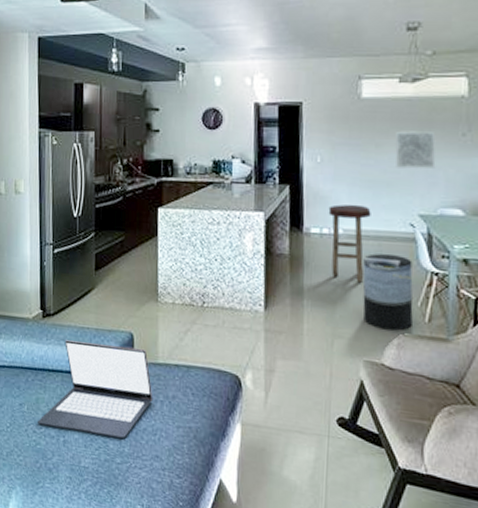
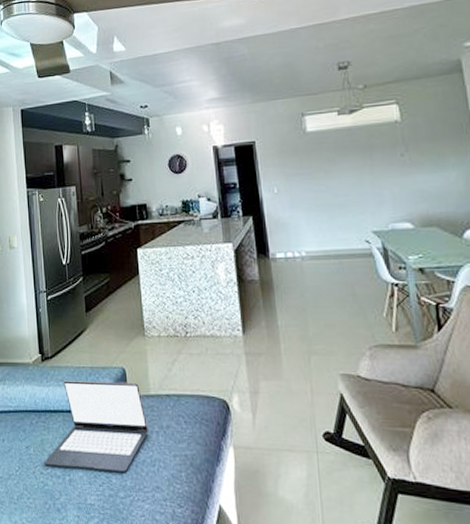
stool: present [328,204,371,283] -> none [290,227,329,300]
trash can: present [362,253,413,331] -> none [328,271,381,342]
wall art: present [395,131,436,169] -> none [341,155,381,191]

